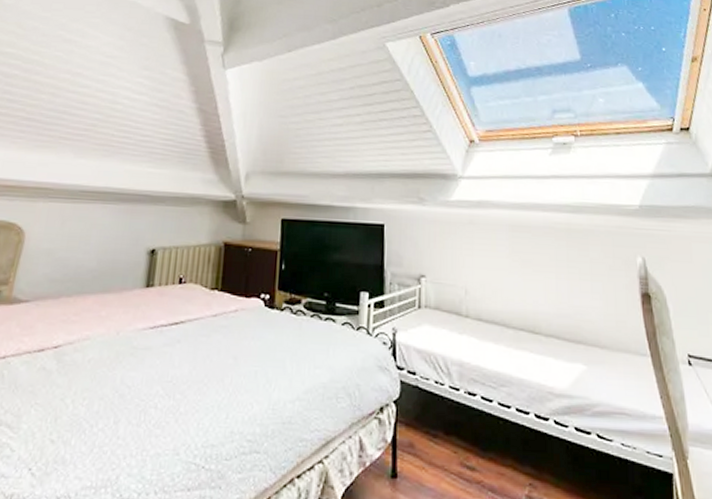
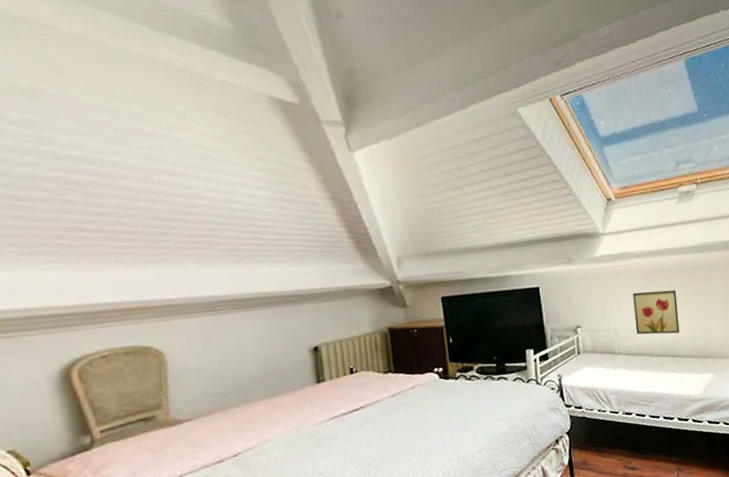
wall art: none [490,247,544,305] -> present [633,290,680,335]

